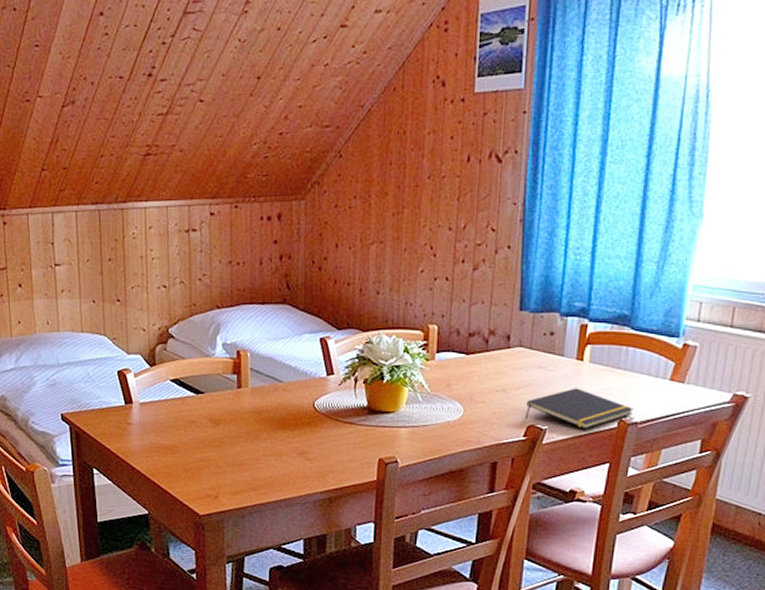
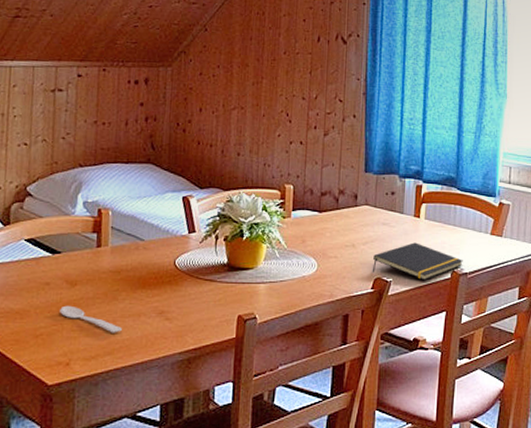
spoon: none [206,443,265,471] -> present [60,305,122,333]

